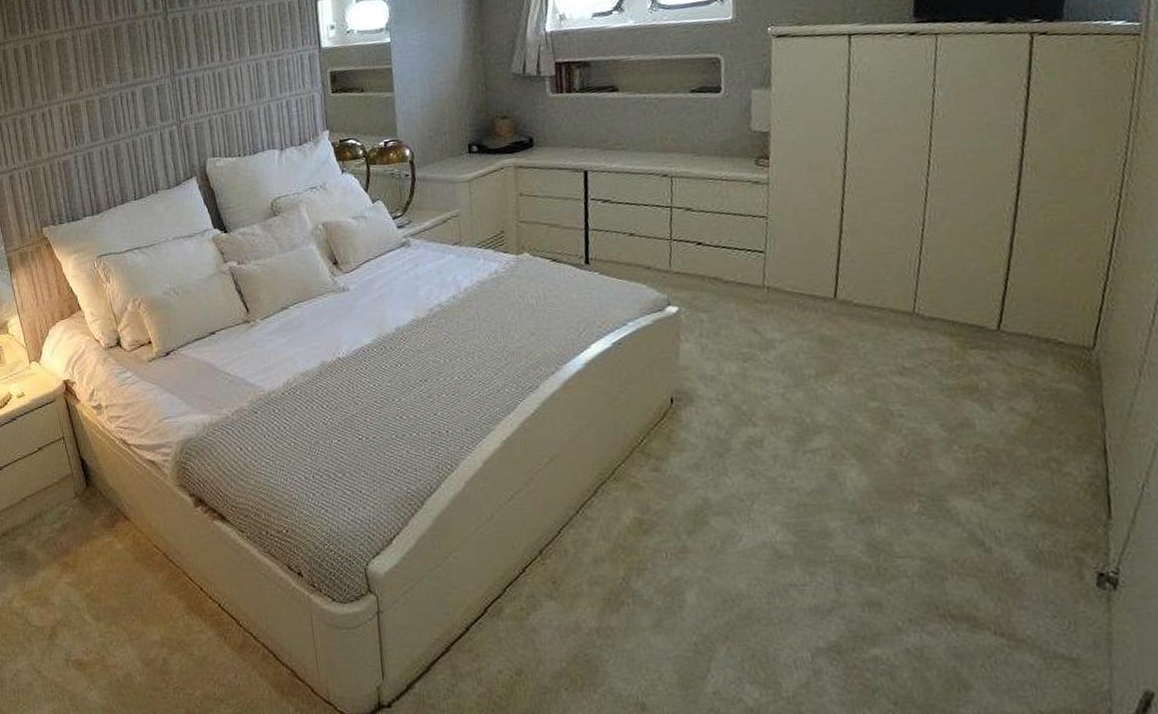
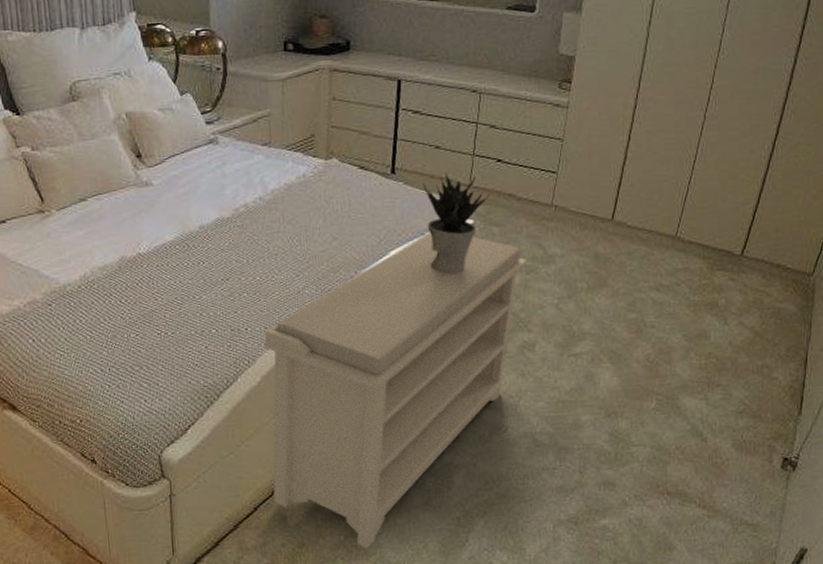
bench: none [465,322,744,679] -> present [263,232,528,549]
potted plant: none [619,258,693,366] -> present [423,172,490,274]

